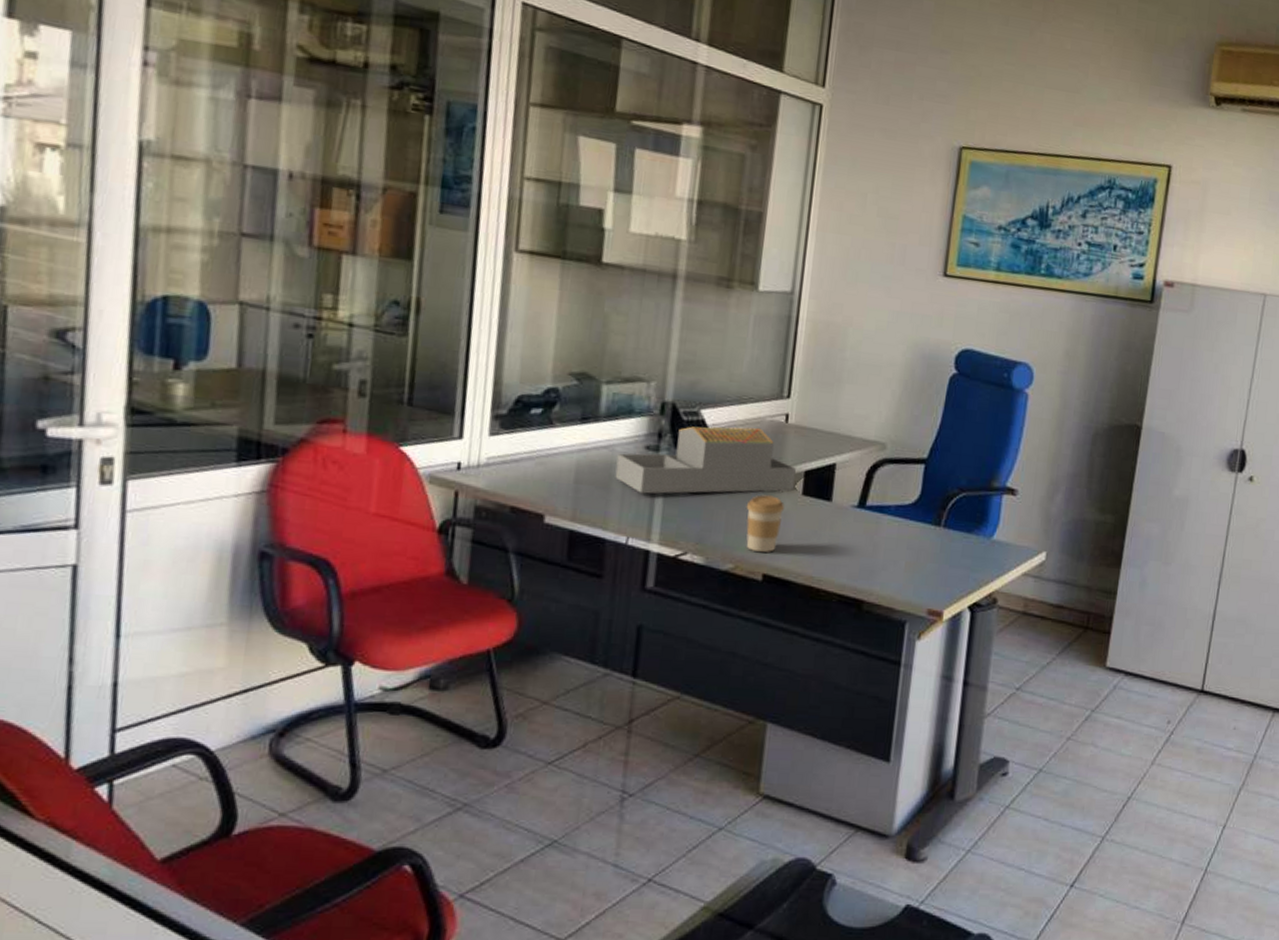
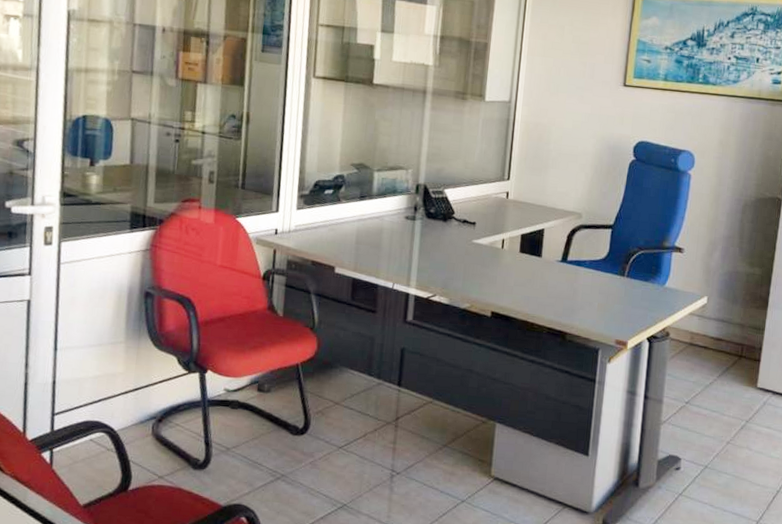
architectural model: present [615,426,796,494] -> none [384,202,515,252]
coffee cup: present [746,495,784,552] -> none [478,252,506,295]

